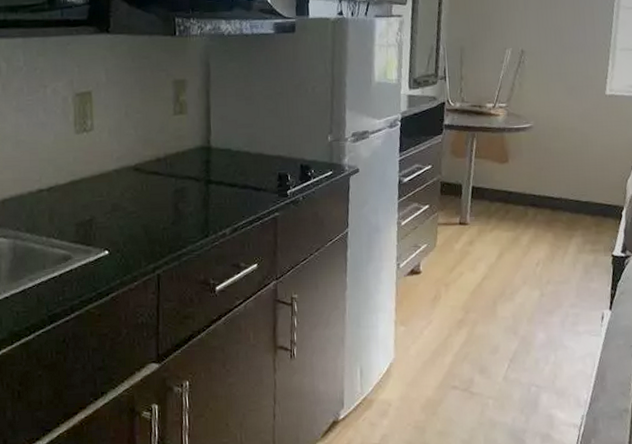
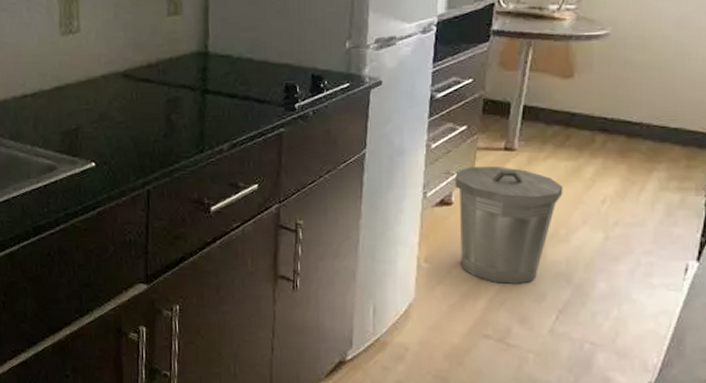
trash can: none [422,239,507,340] -> present [455,167,563,284]

